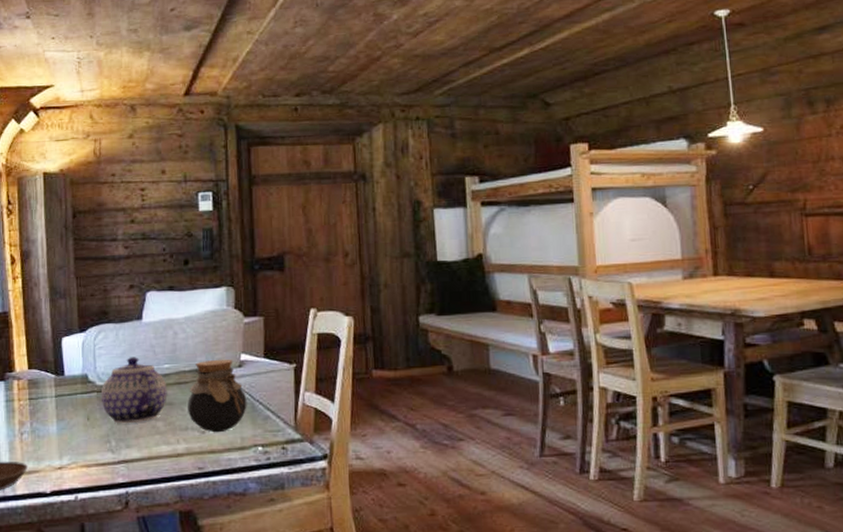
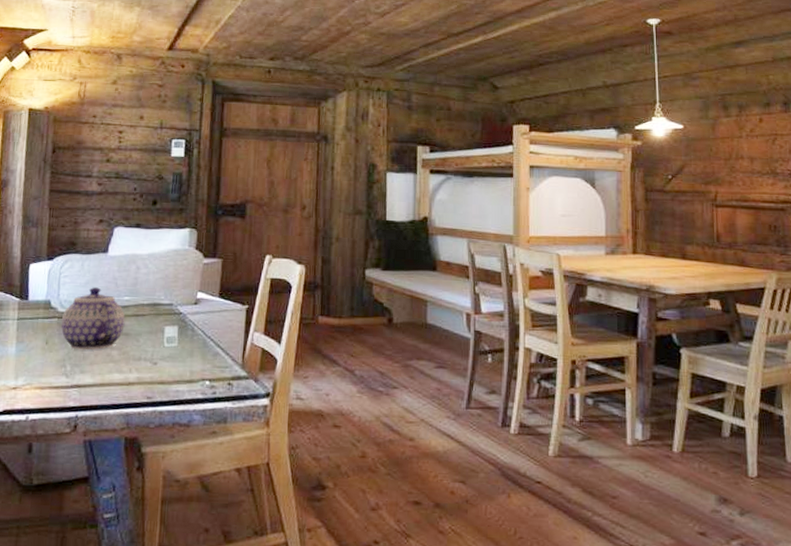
jar: present [188,359,247,433] -> none [142,295,199,365]

